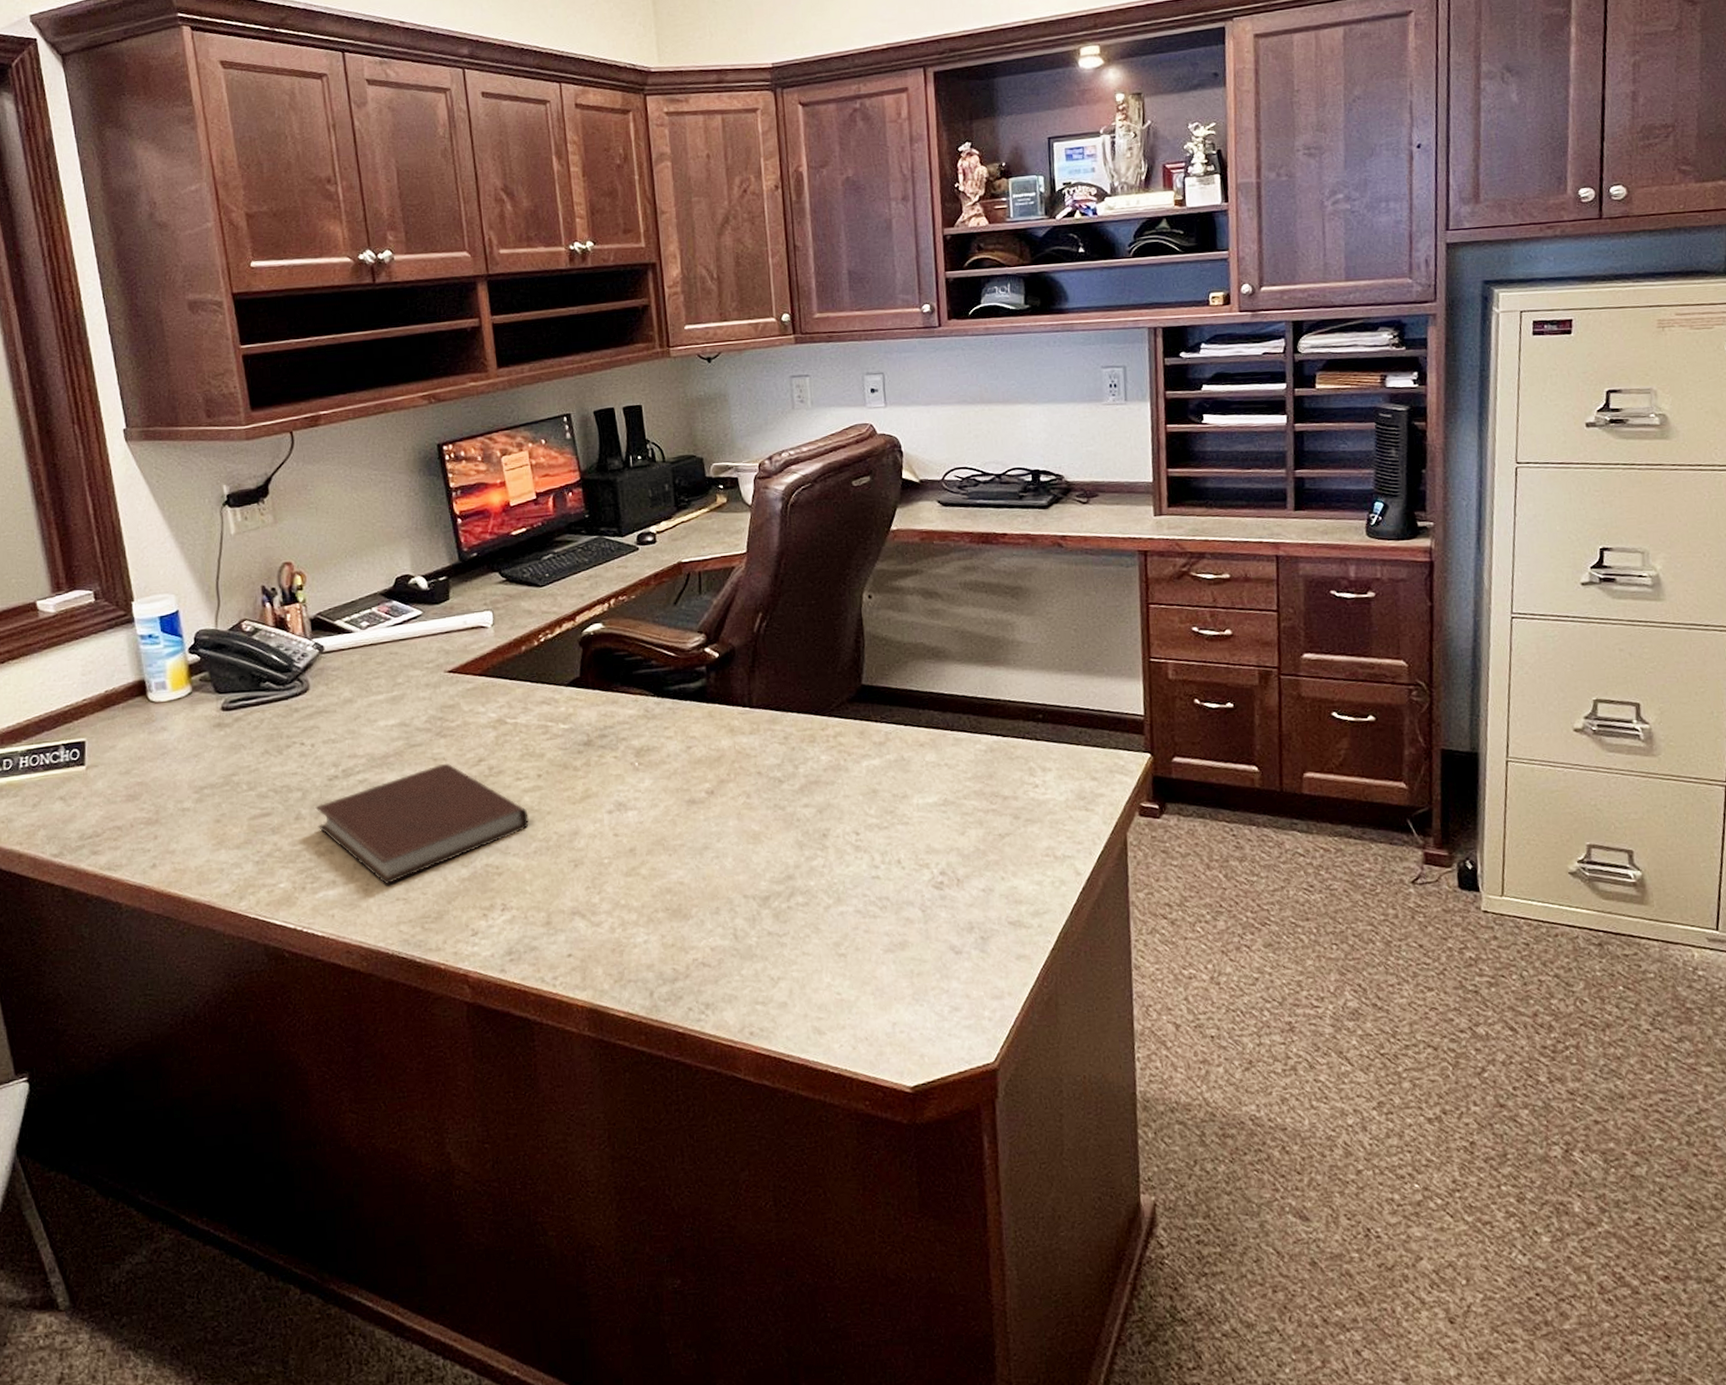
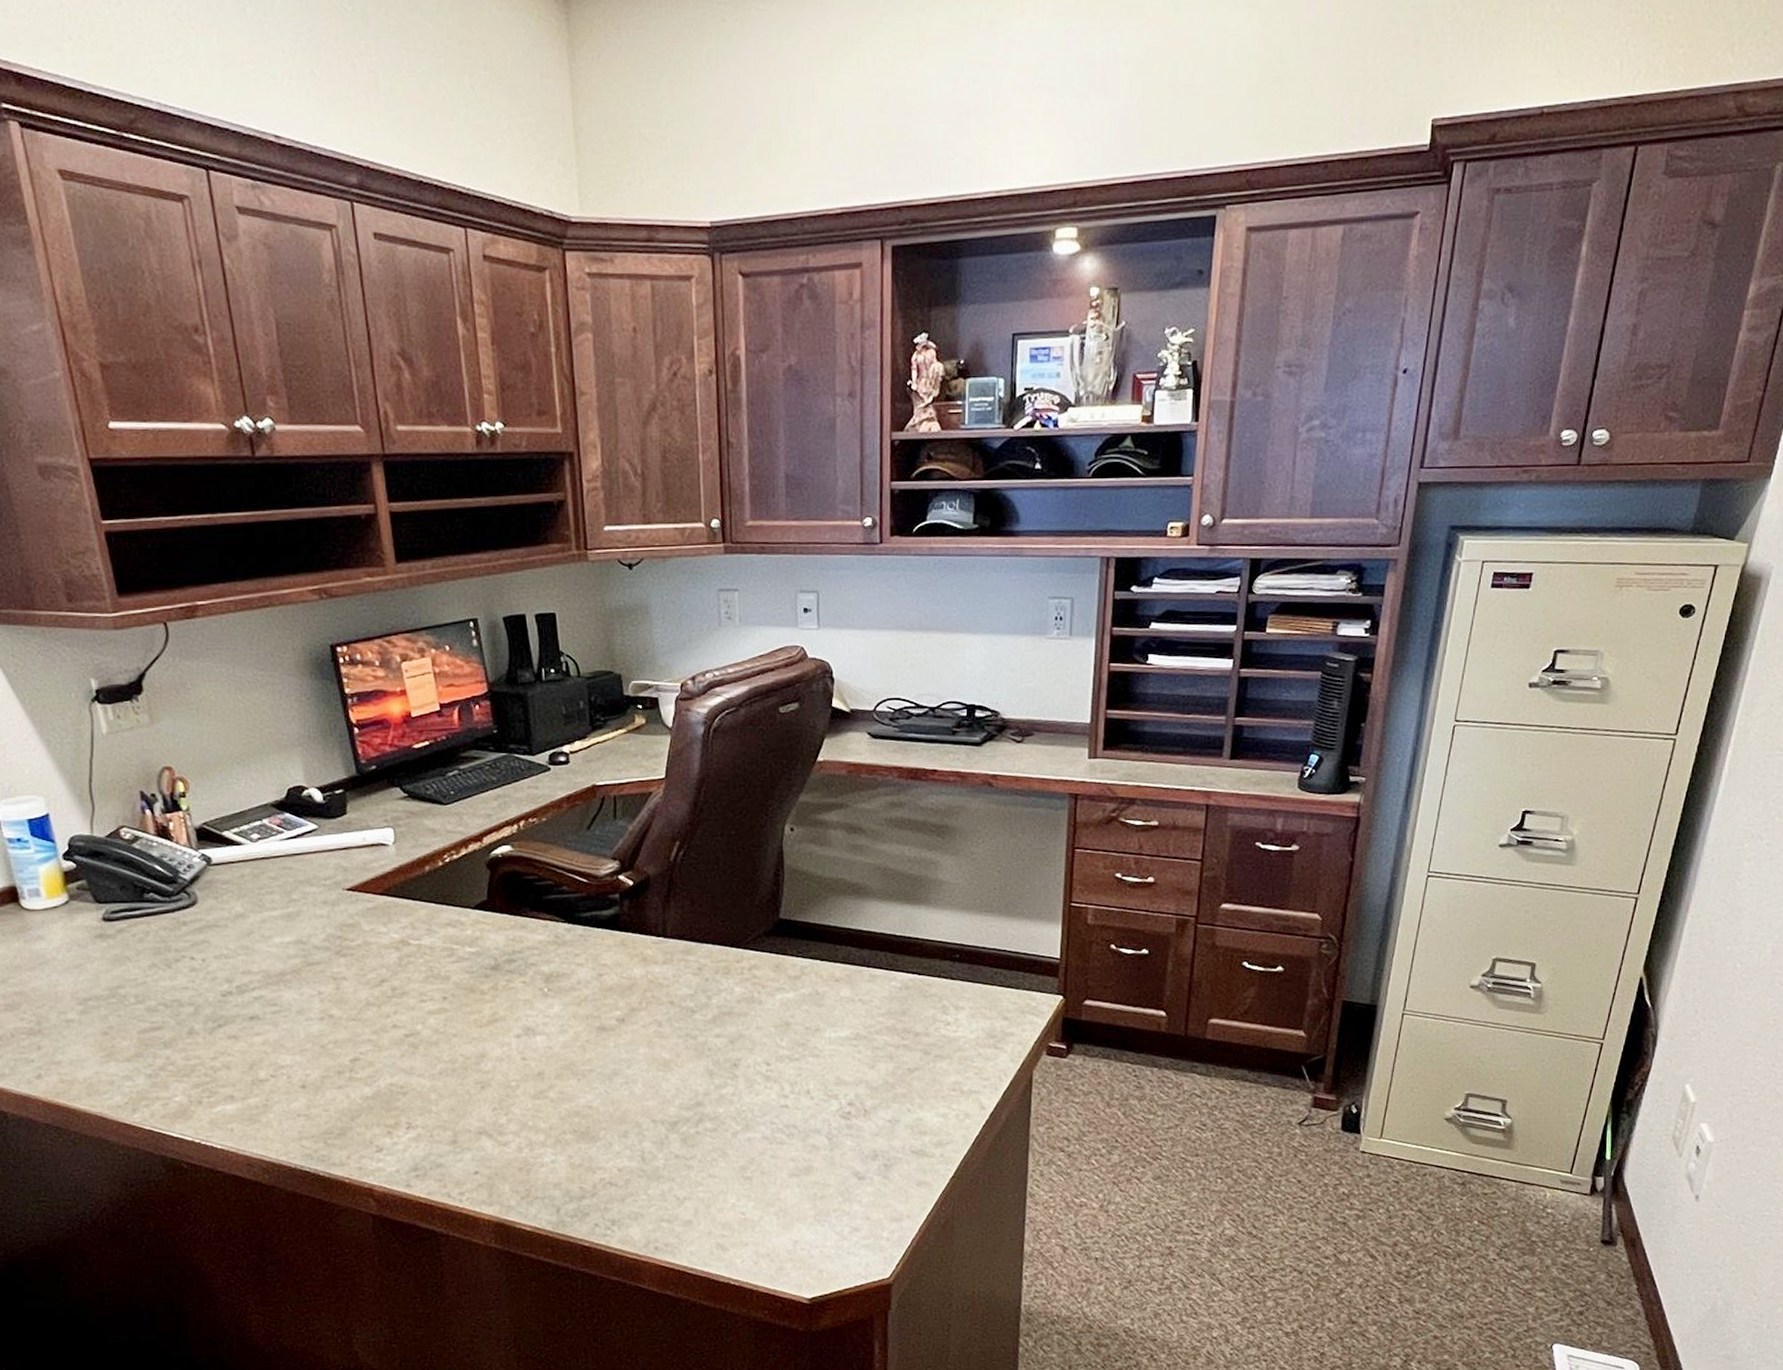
notebook: present [315,763,529,885] -> none [209,982,434,1101]

